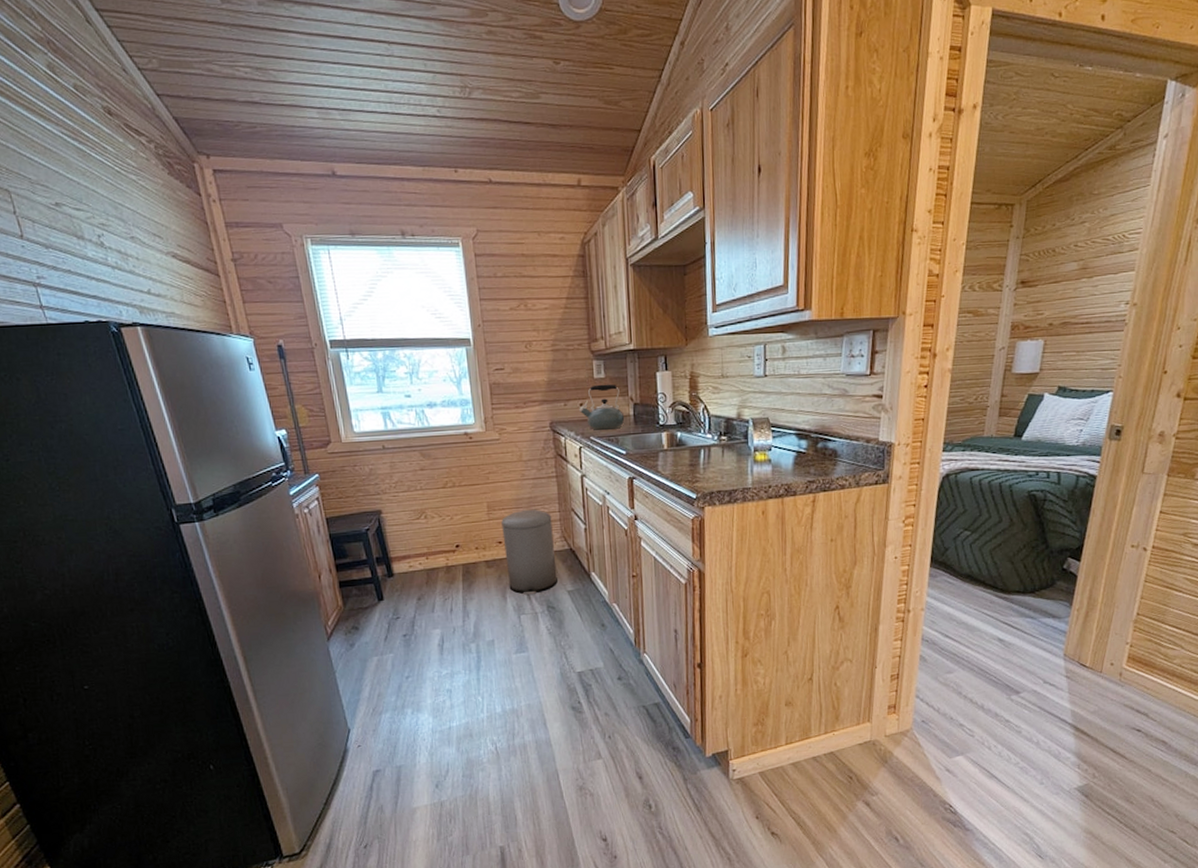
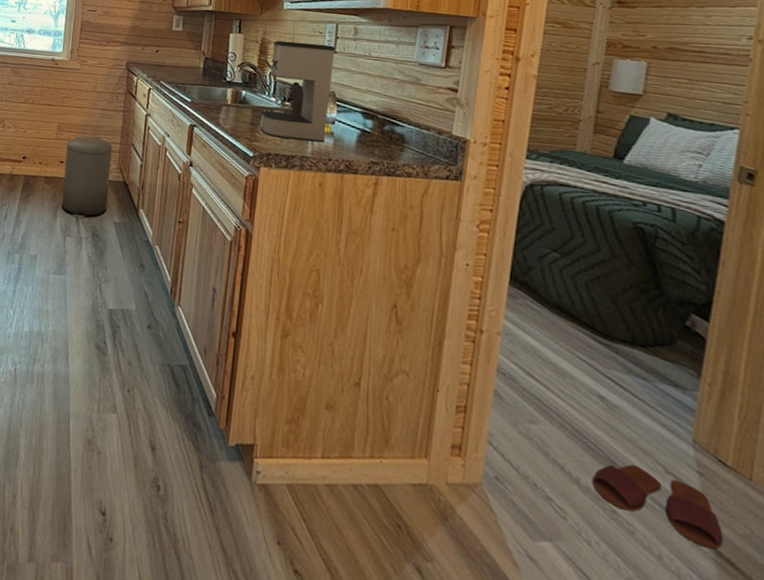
kettle: present [579,384,625,430] -> none [154,36,195,78]
coffee maker: none [699,369,765,475] -> present [260,40,335,143]
slippers: none [993,684,1080,728] -> present [592,464,723,550]

